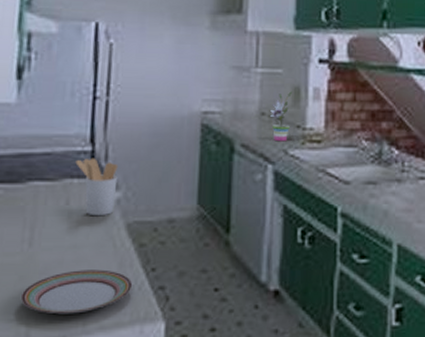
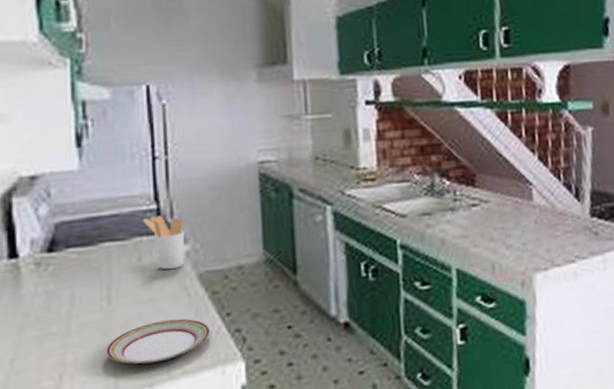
potted plant: present [270,91,292,142] -> none [324,134,344,184]

